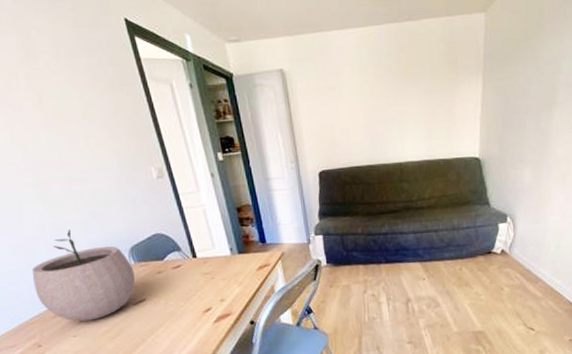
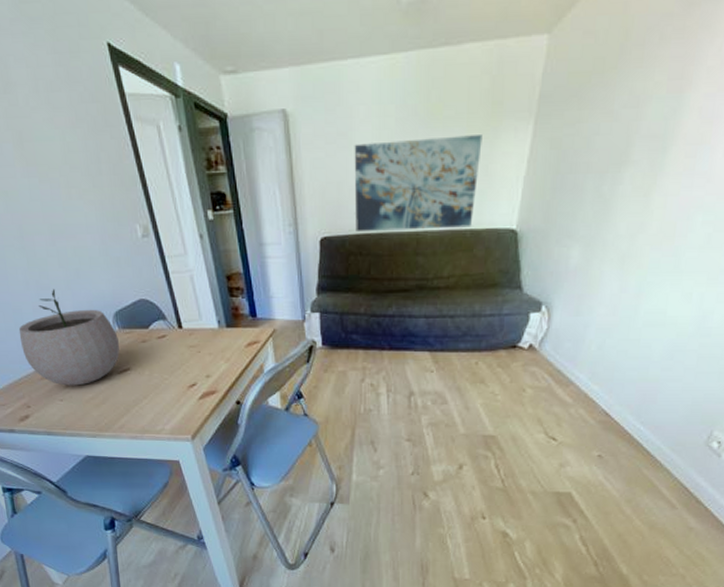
wall art: none [342,86,445,165] -> present [354,135,483,231]

